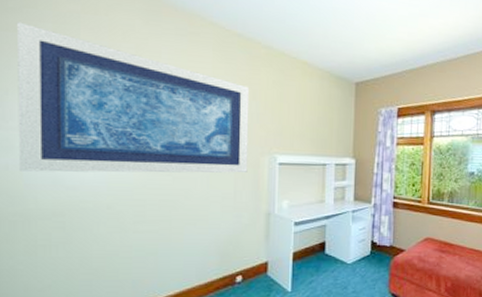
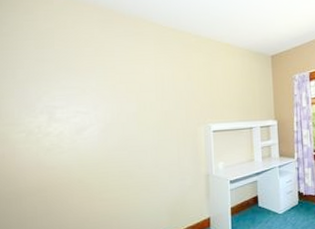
wall art: present [16,22,250,174] -> none [8,42,188,158]

